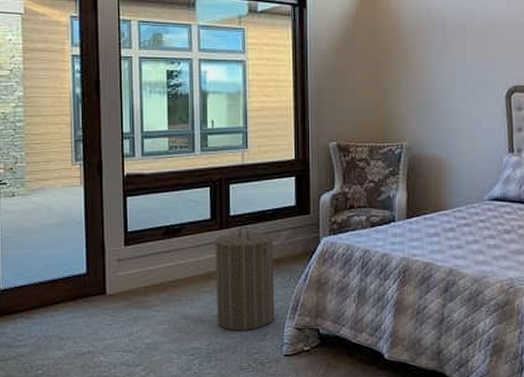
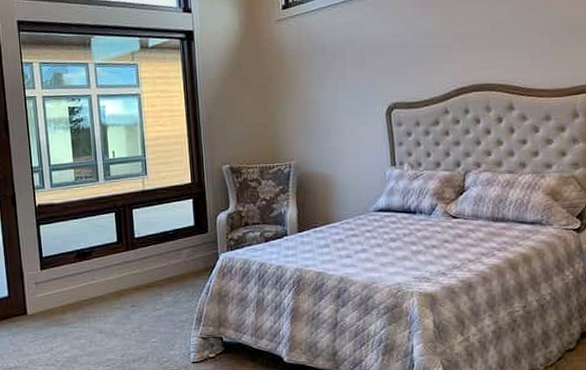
laundry hamper: present [215,225,275,330] -> none [122,246,181,342]

